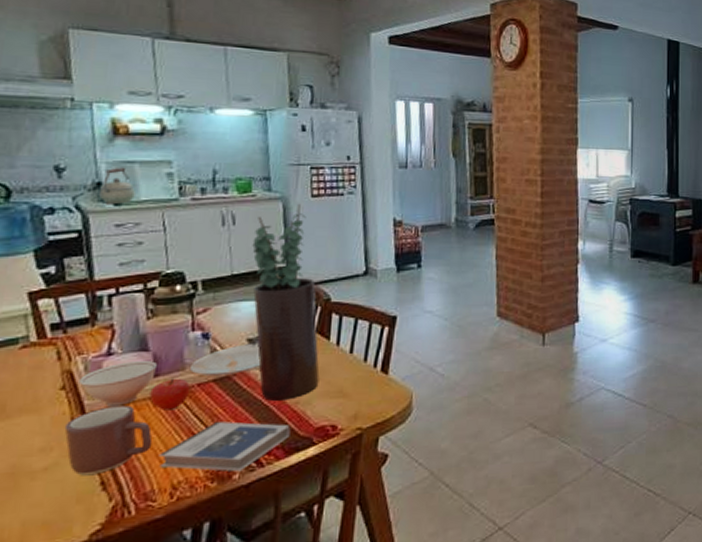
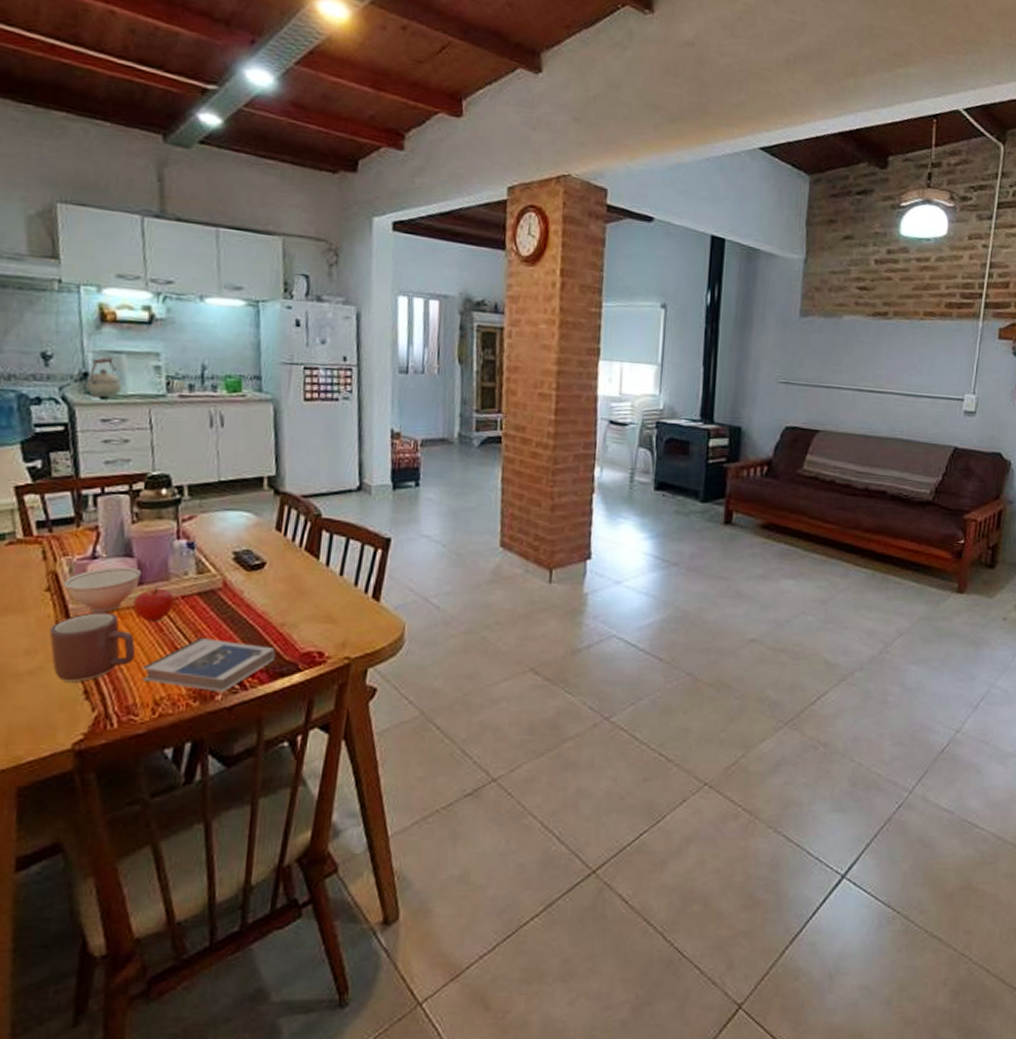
plate: present [189,342,261,377] -> none [173,556,247,590]
vase: present [252,203,320,401] -> none [240,407,308,621]

